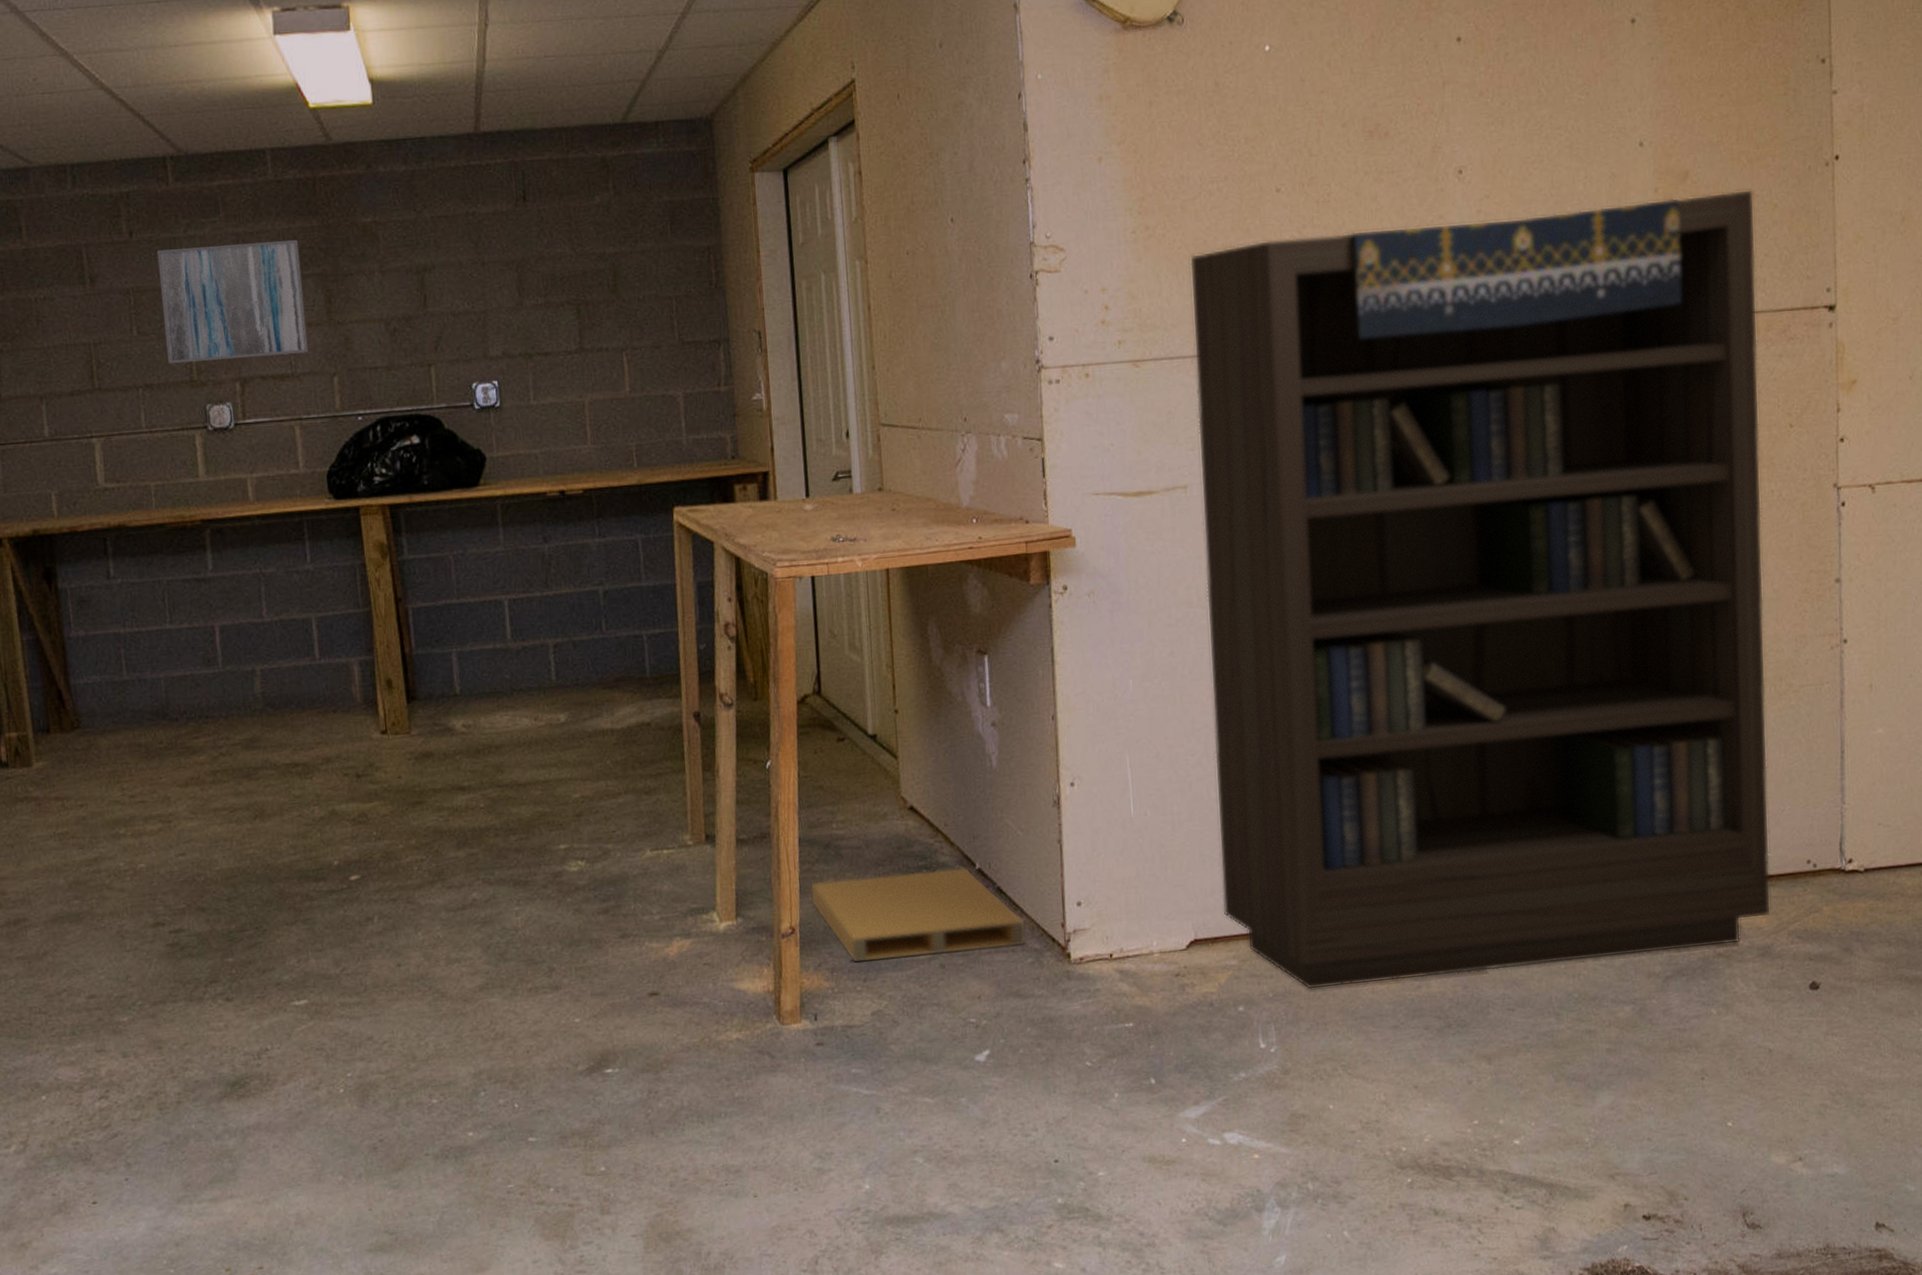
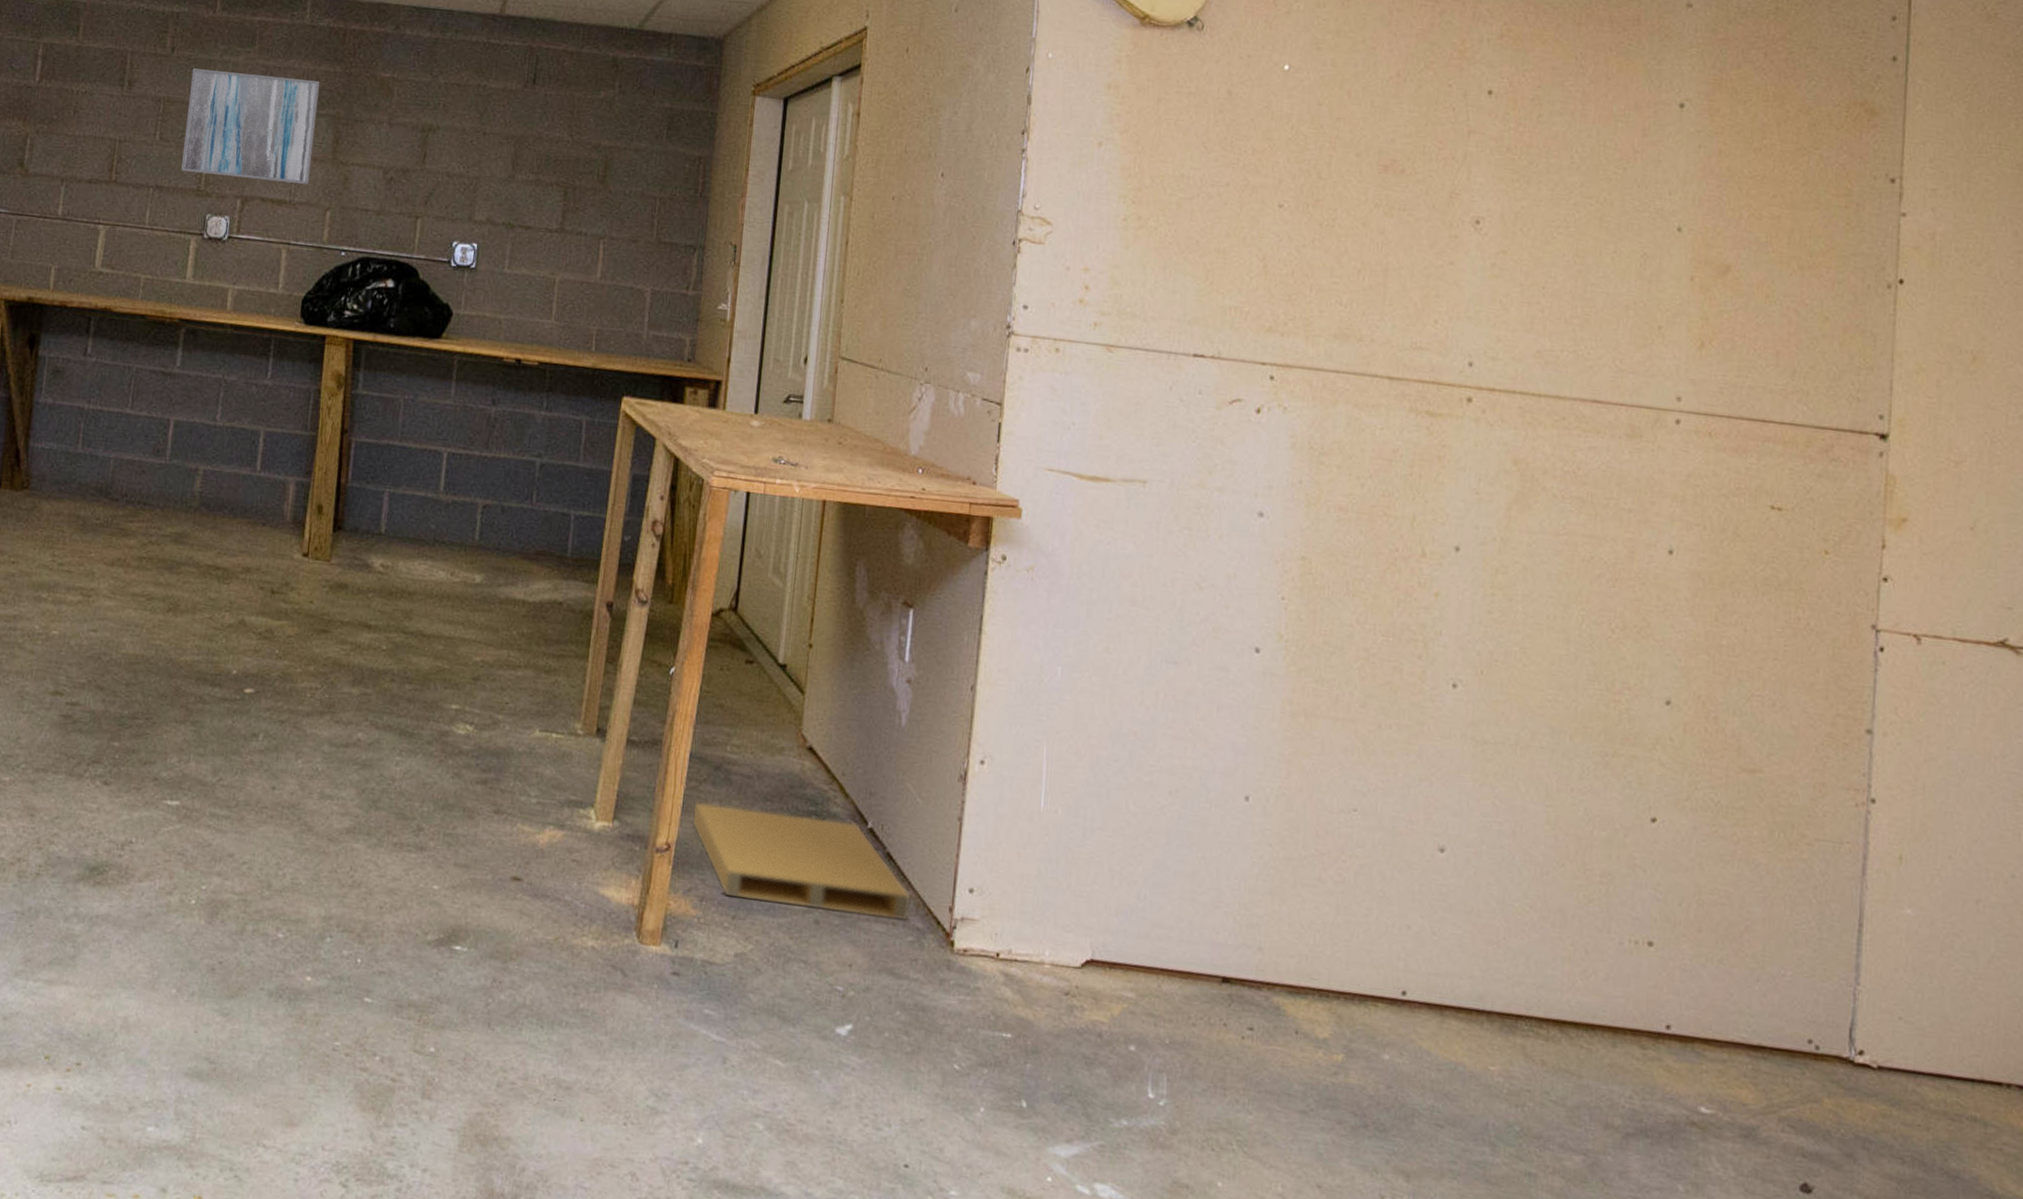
bookcase: present [1190,189,1771,990] -> none [1126,252,1803,1116]

